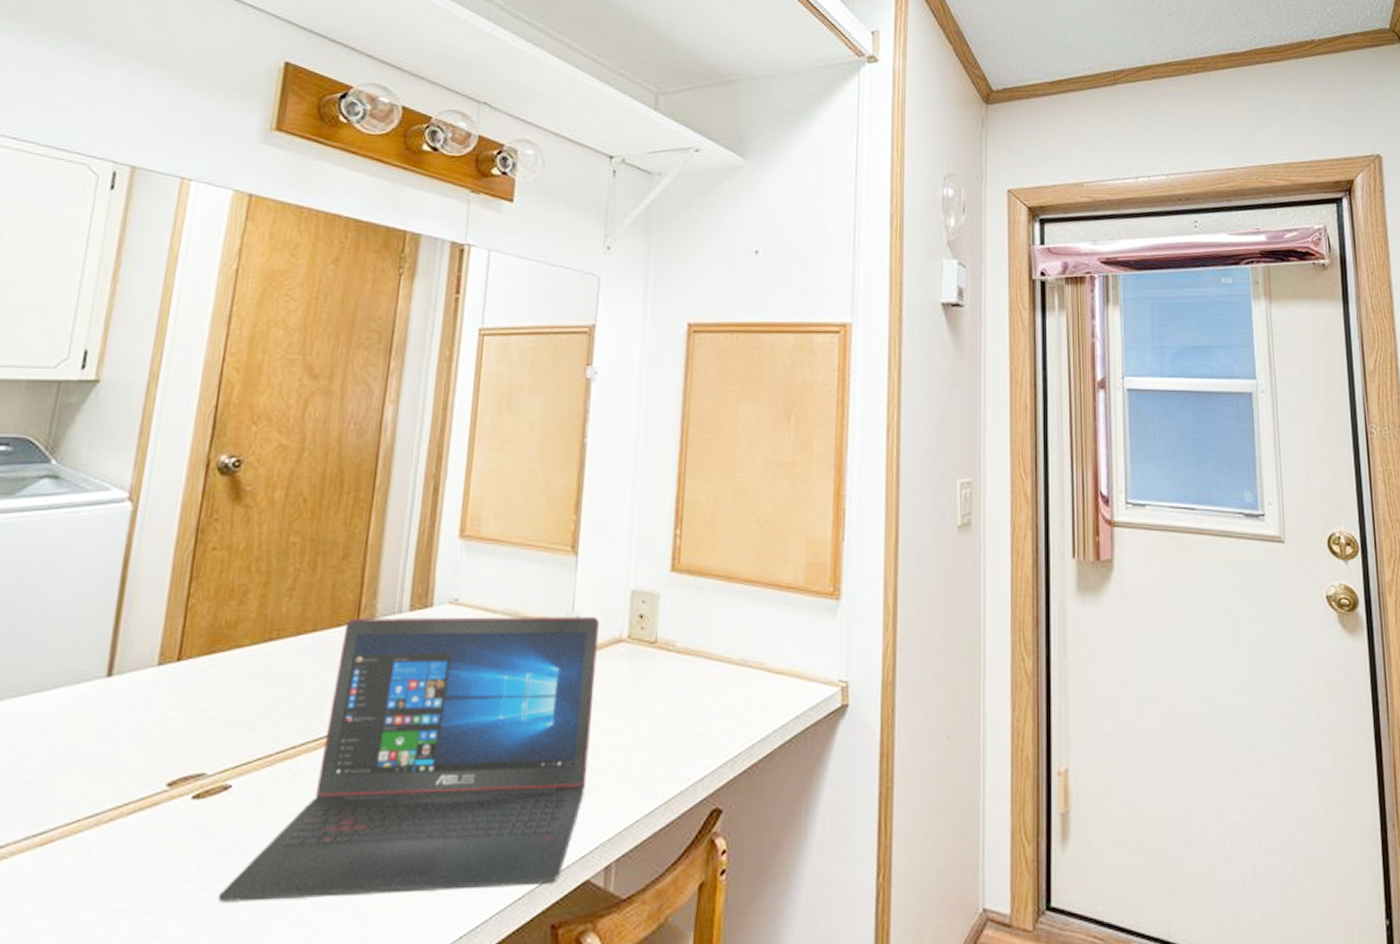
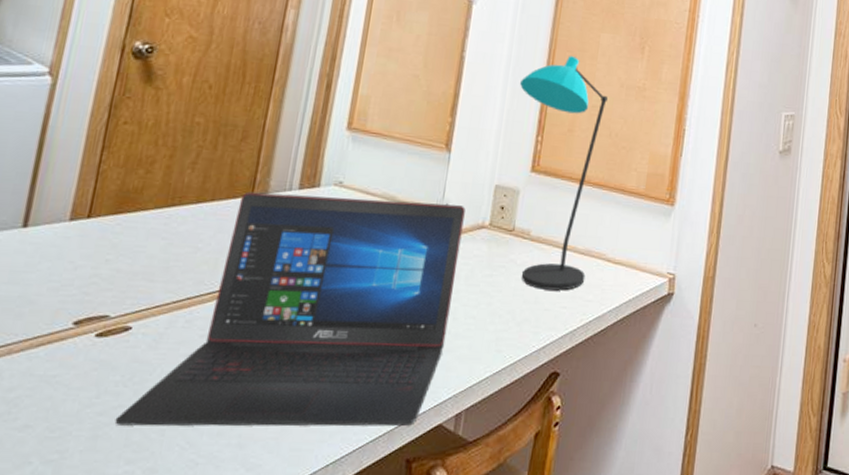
desk lamp: none [650,433,754,710] -> present [519,56,609,291]

